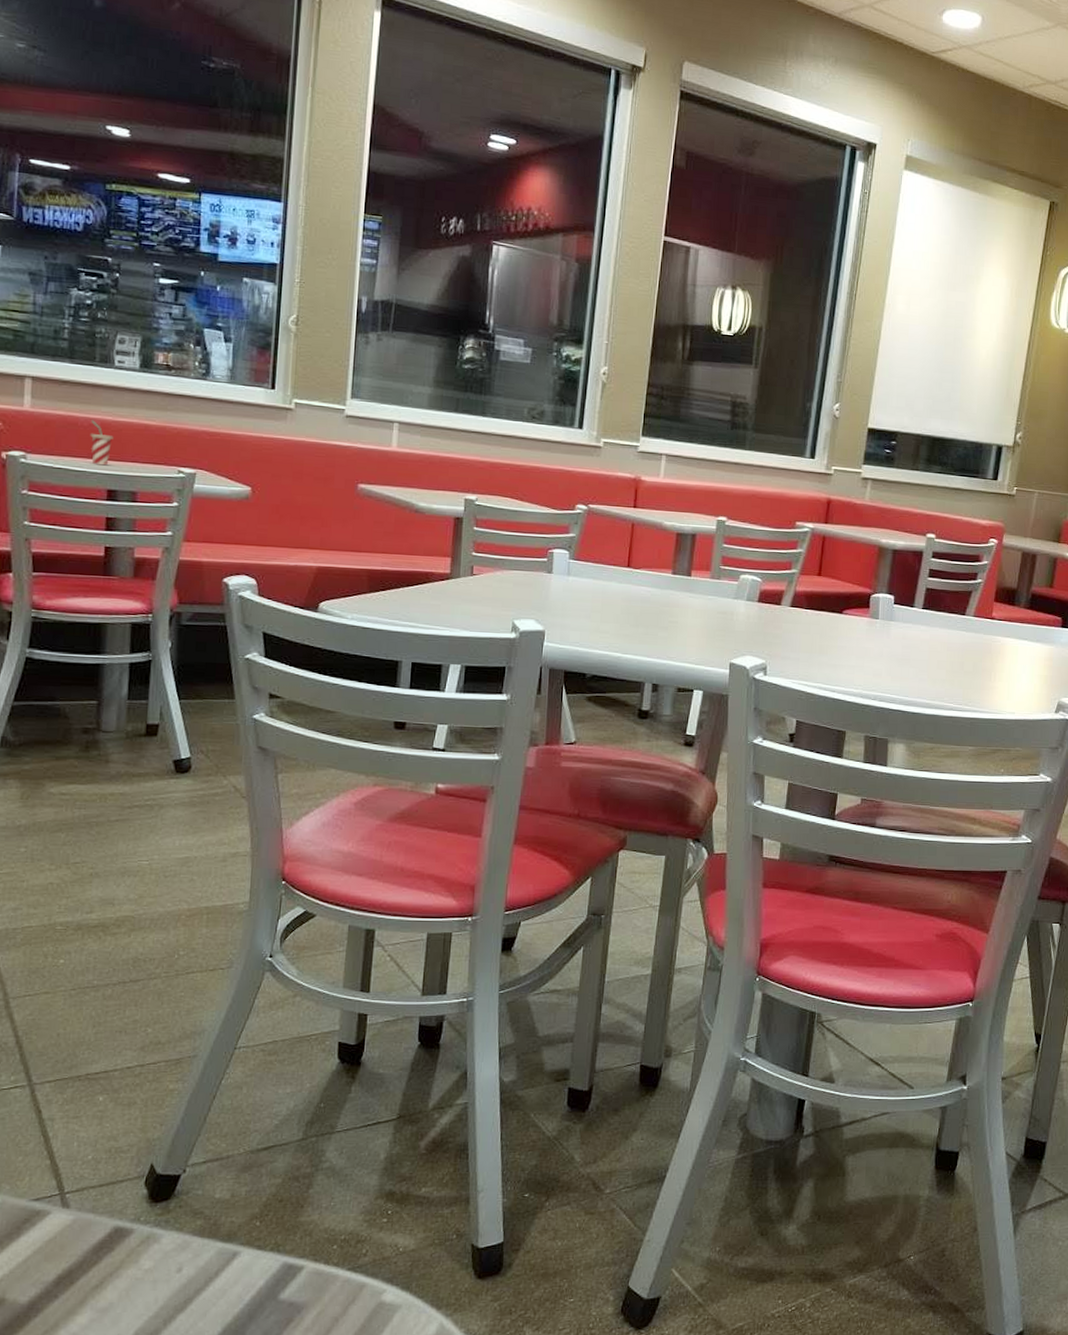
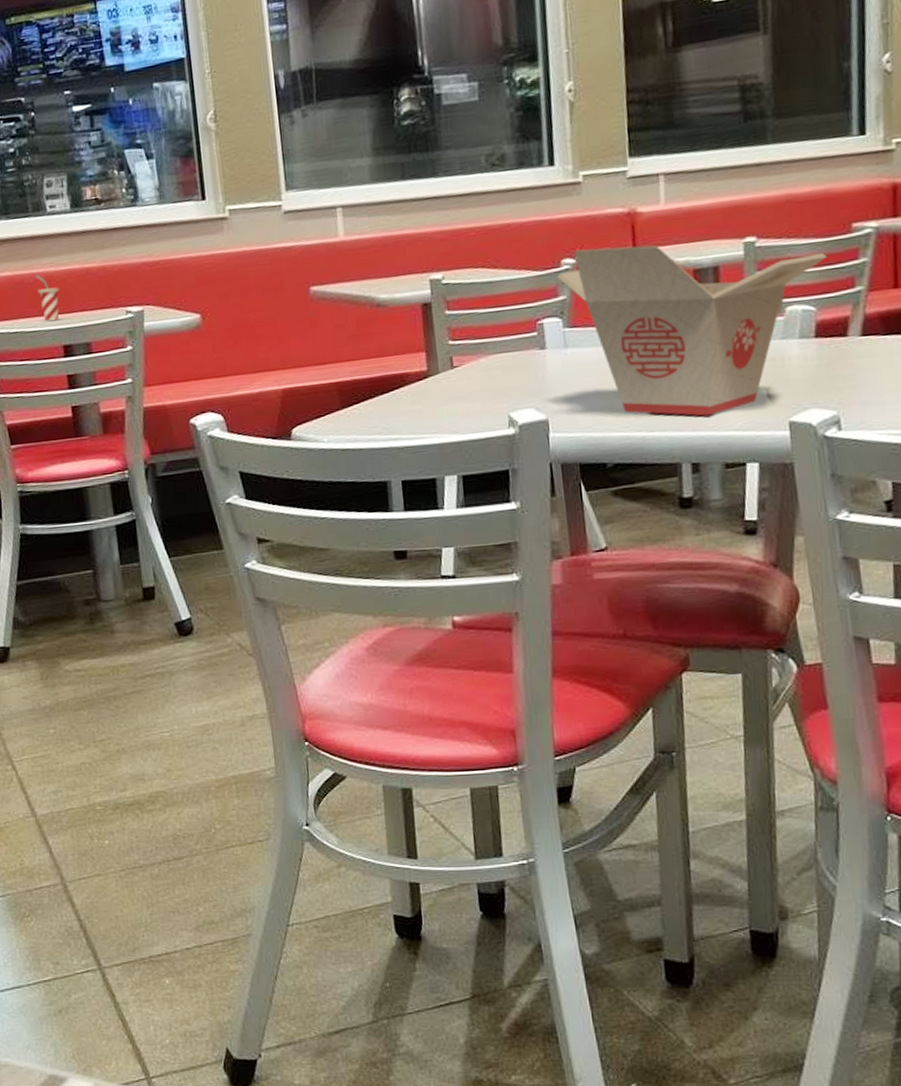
takeout container: none [570,500,775,649] -> present [557,245,827,417]

